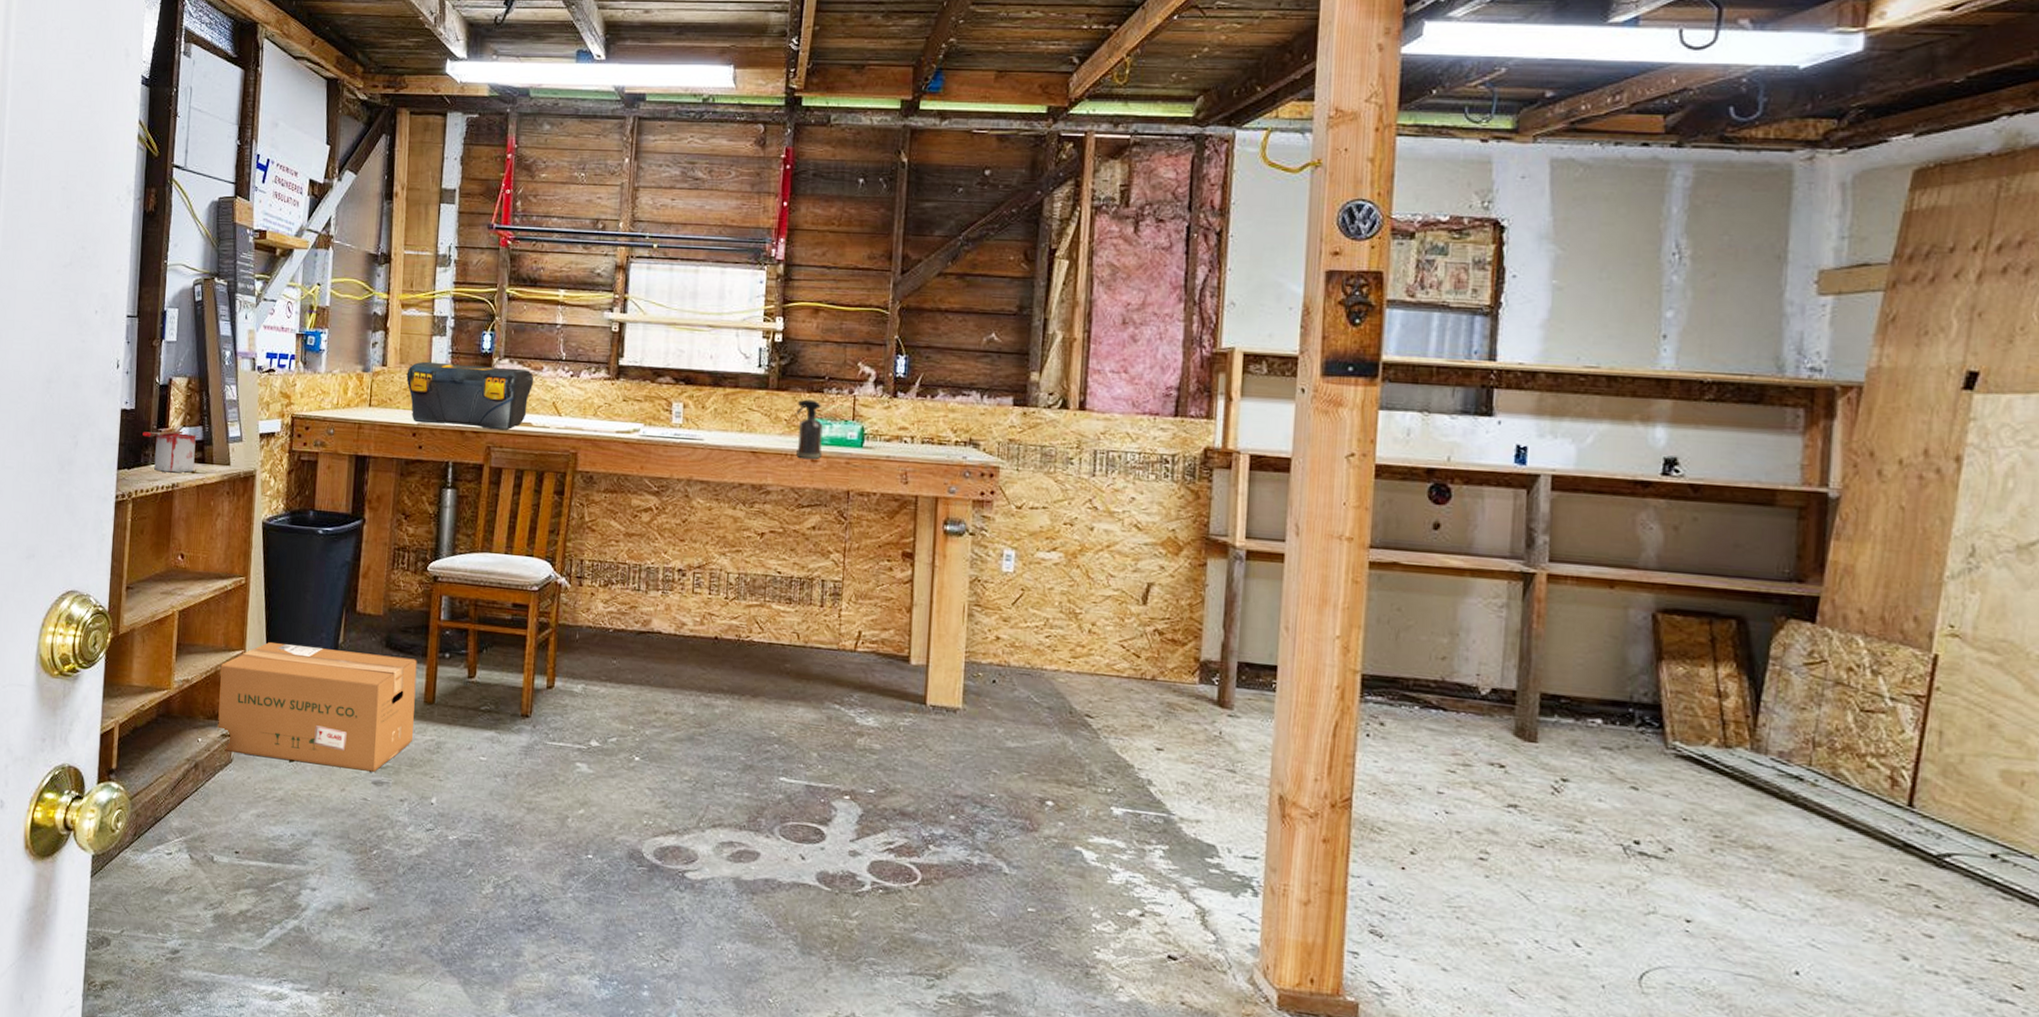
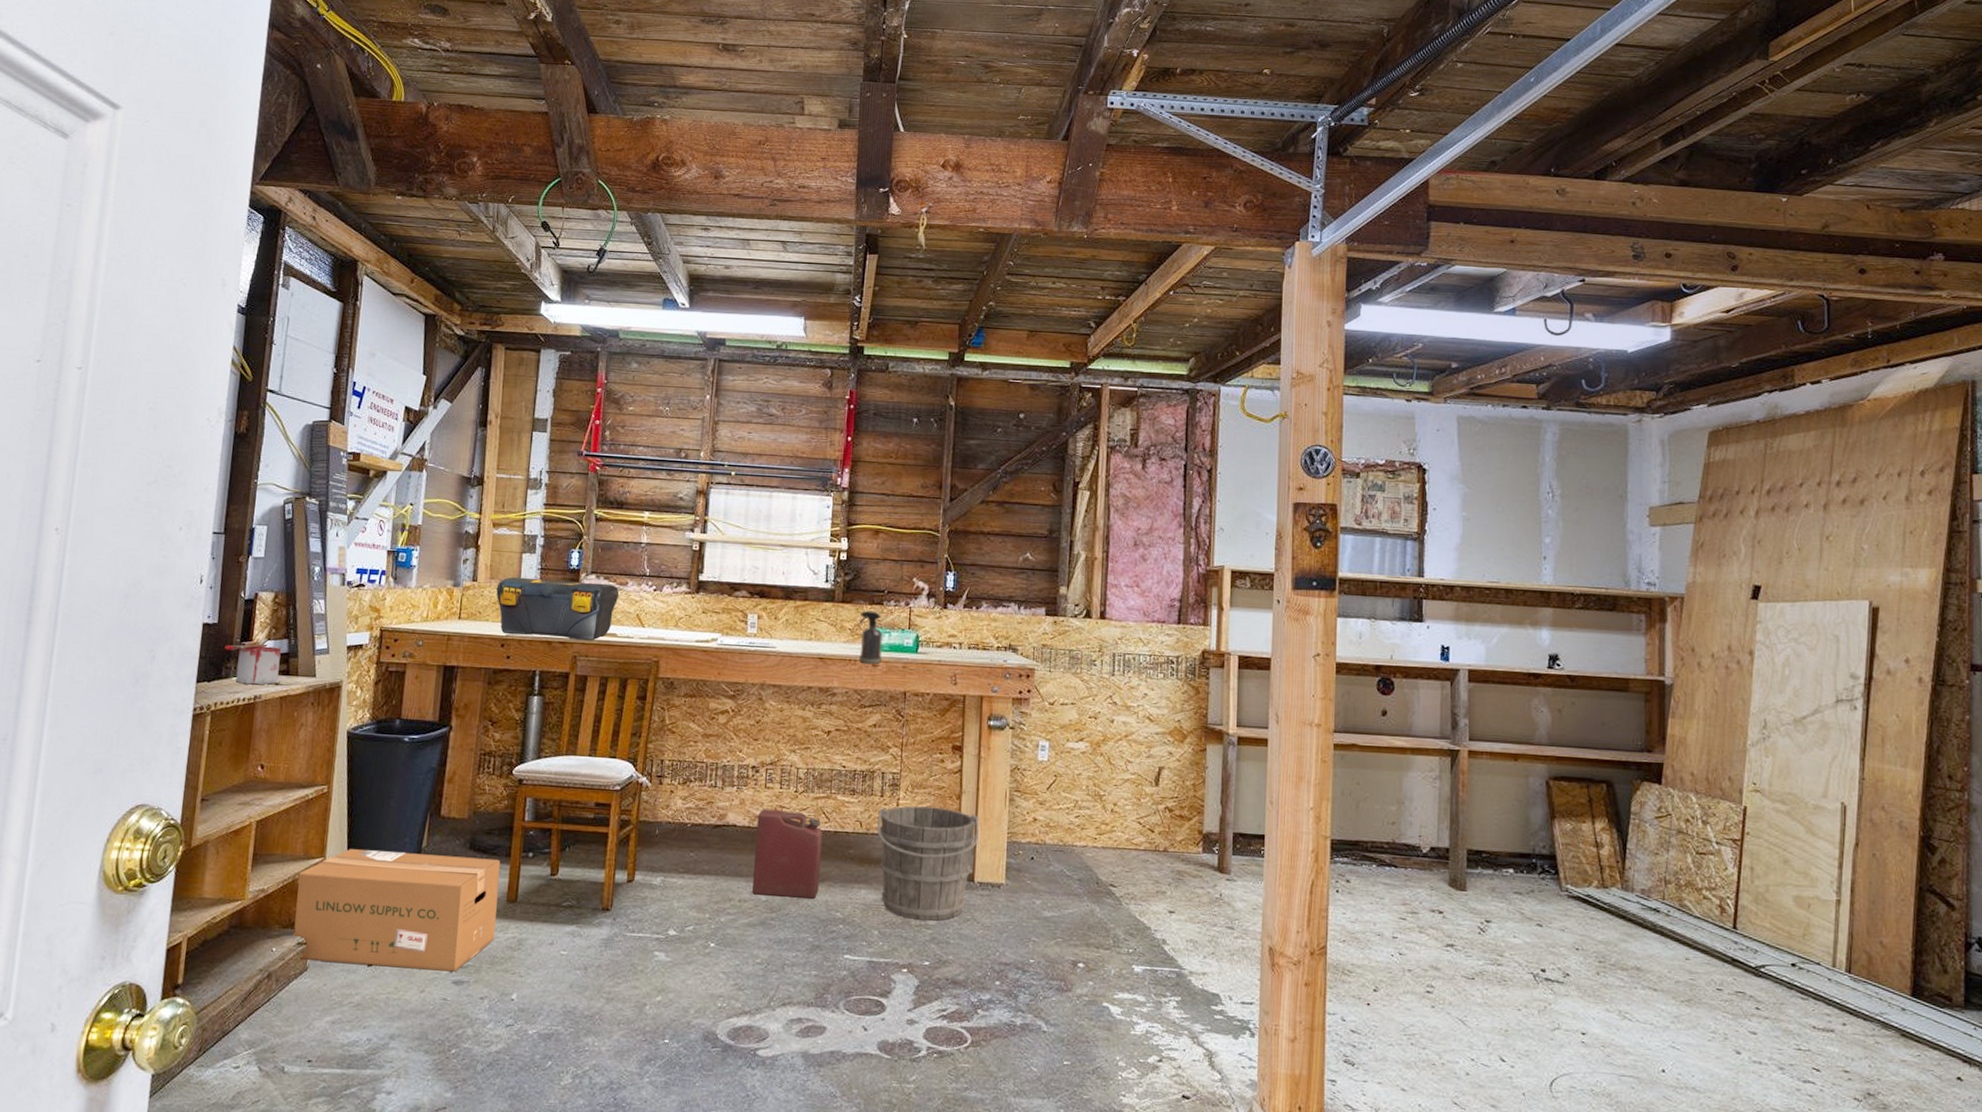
jerry can: none [679,616,756,715] -> present [752,809,823,899]
bucket: none [816,618,933,746] -> present [877,806,980,921]

